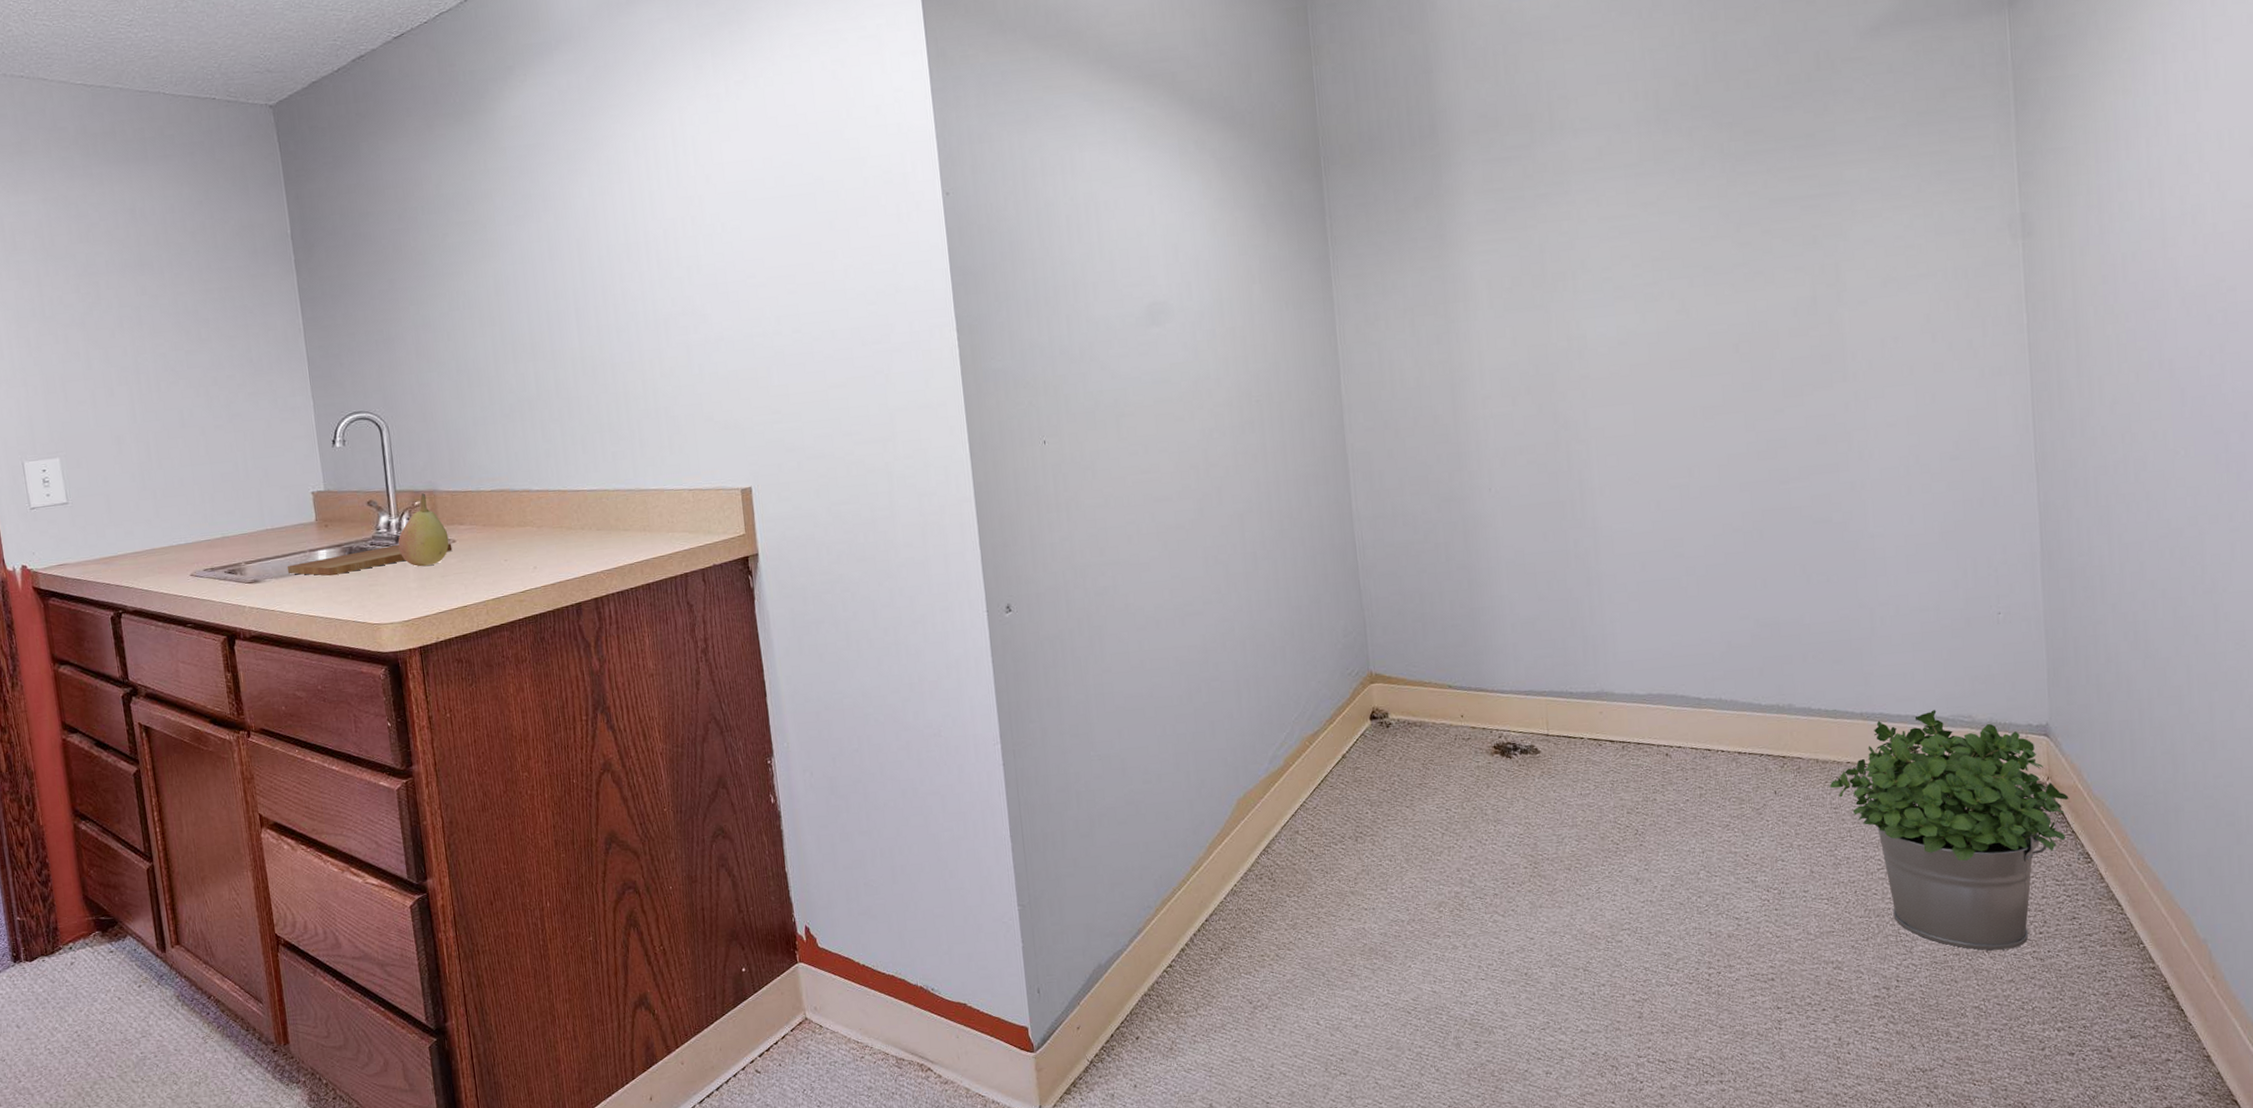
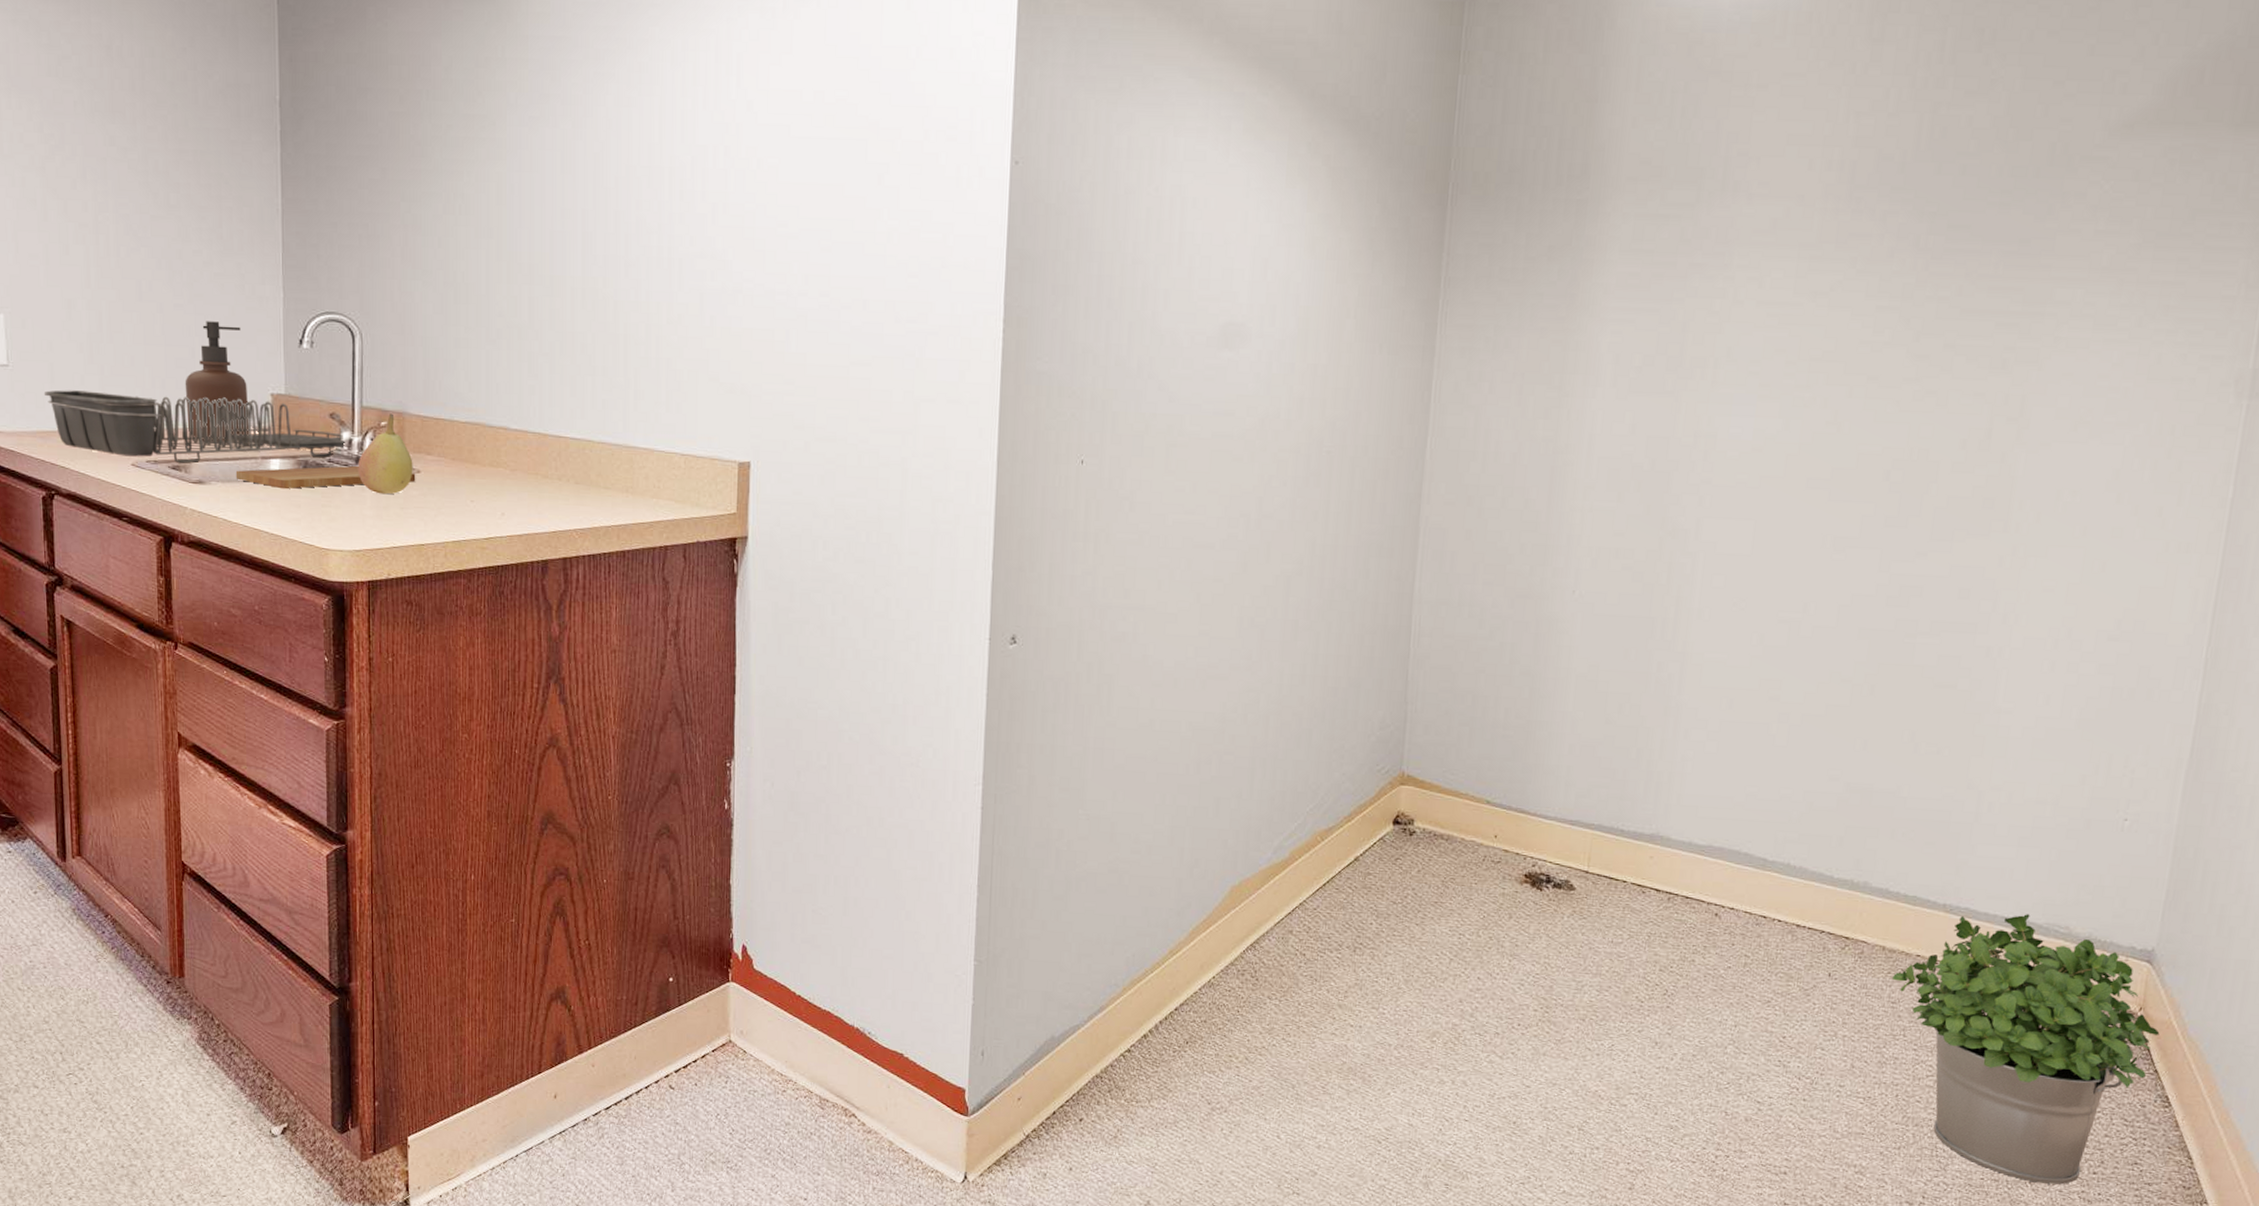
dish rack: none [103,498,384,569] -> present [43,390,345,464]
soap dispenser: none [231,435,296,545] -> present [185,321,250,443]

